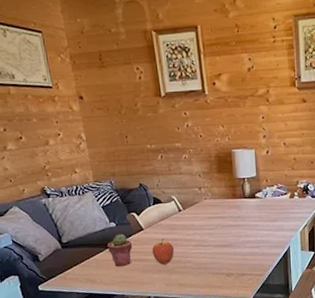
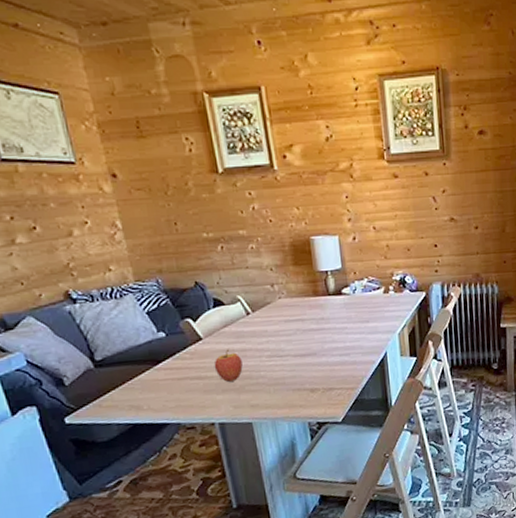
potted succulent: present [108,234,133,267] -> none [156,346,189,388]

